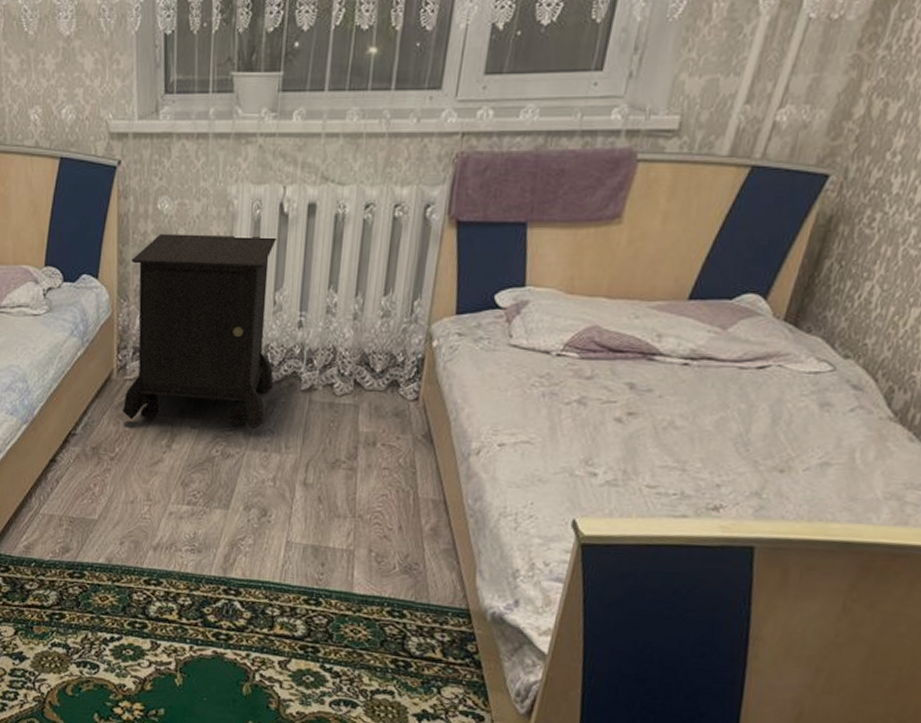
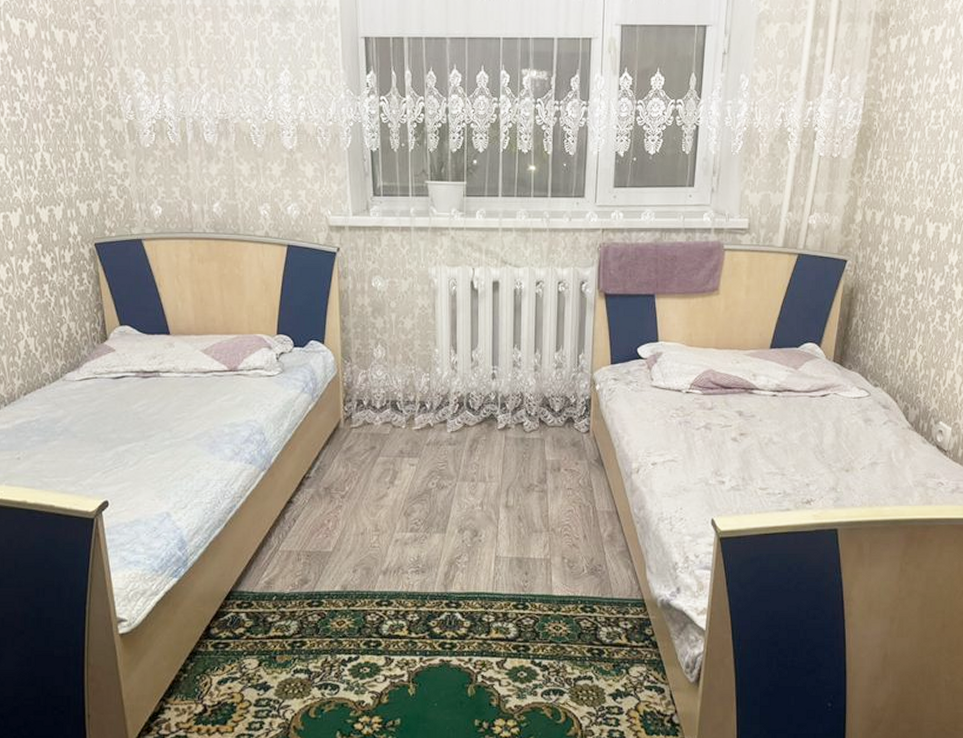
nightstand: present [123,233,277,429] -> none [350,306,476,463]

